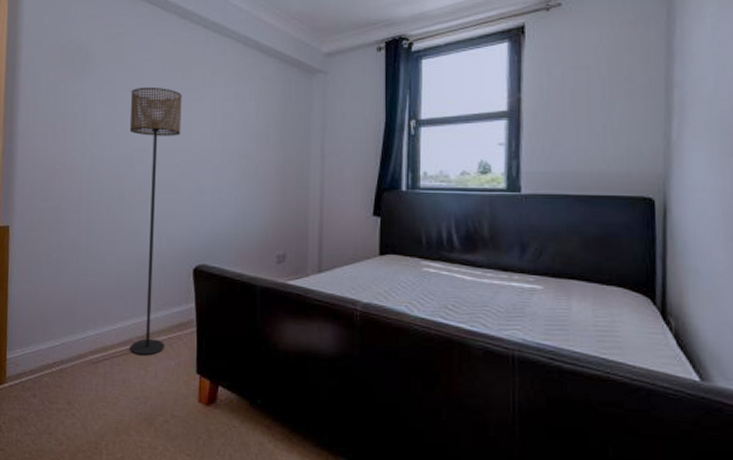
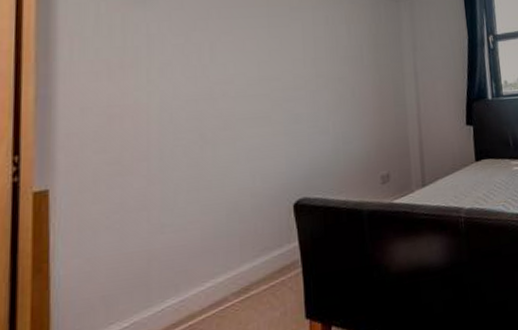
floor lamp: present [129,87,182,356] -> none [207,14,269,315]

